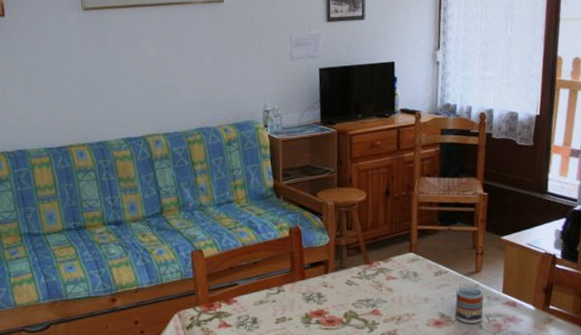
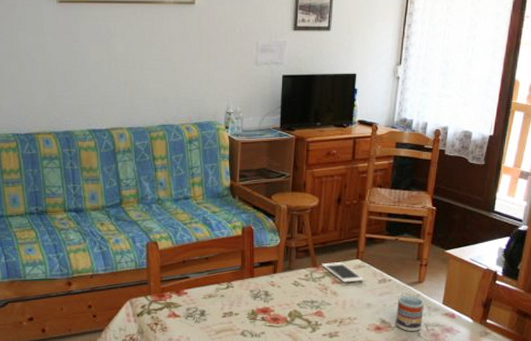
cell phone: none [375,257,420,278] -> present [322,262,365,283]

